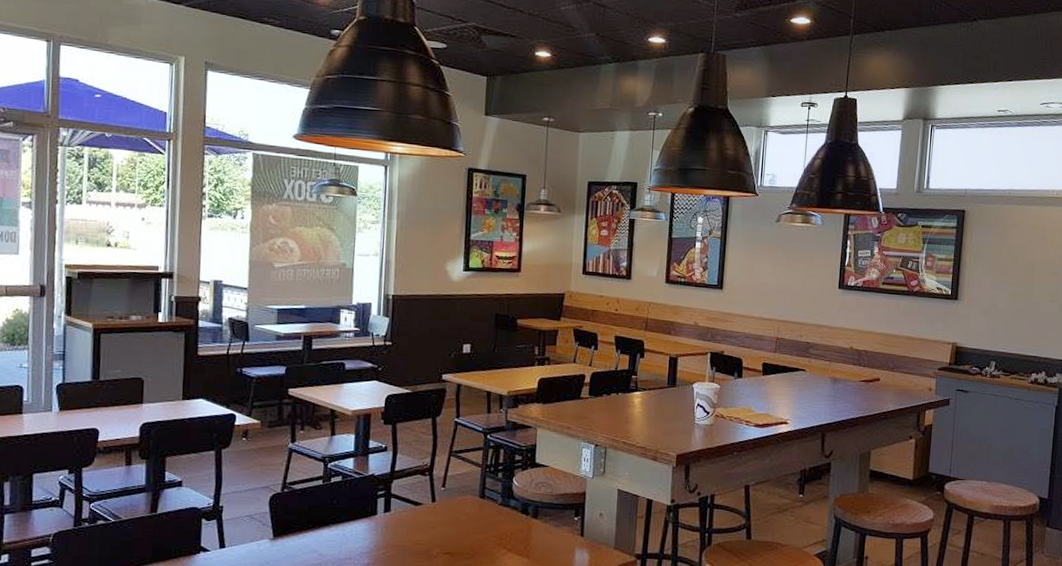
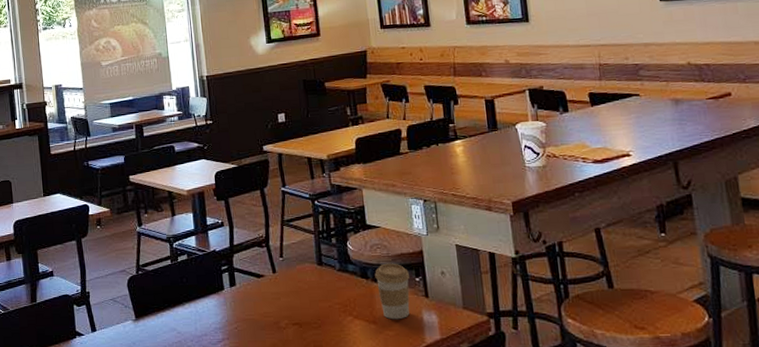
coffee cup: none [535,501,569,555] -> present [375,263,410,320]

